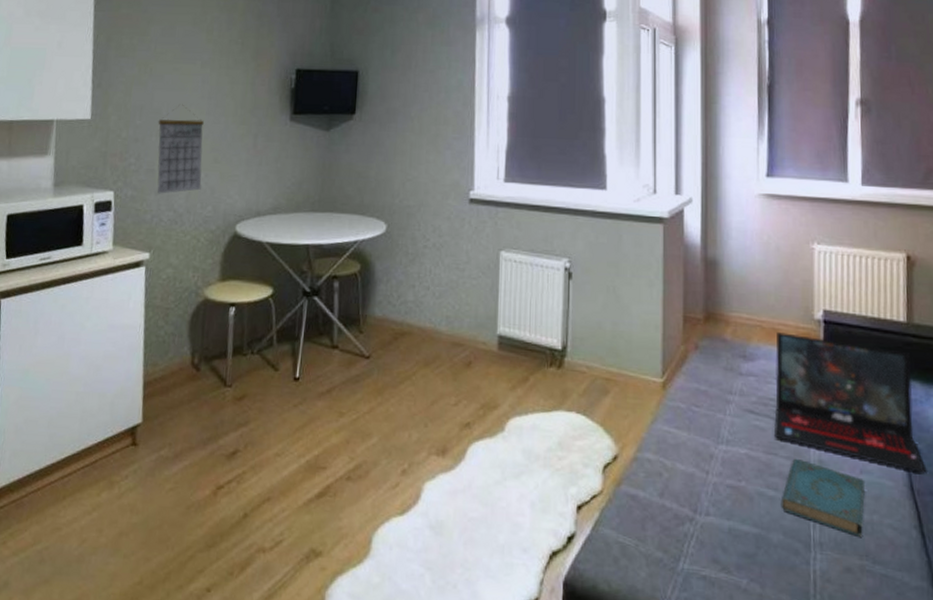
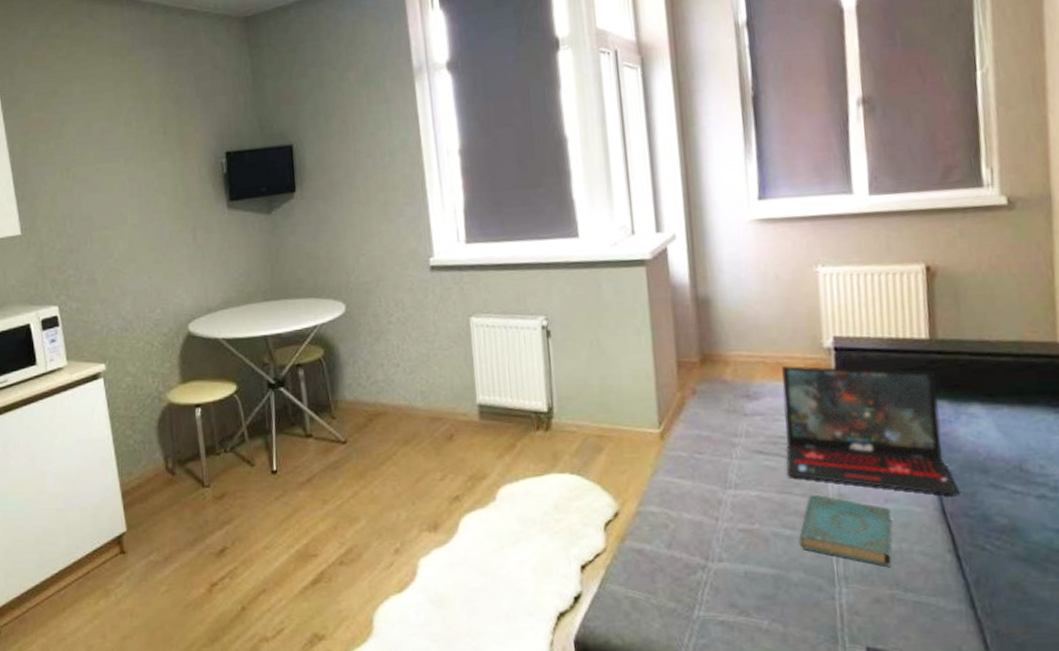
calendar: present [157,104,204,194] -> none [90,206,146,303]

